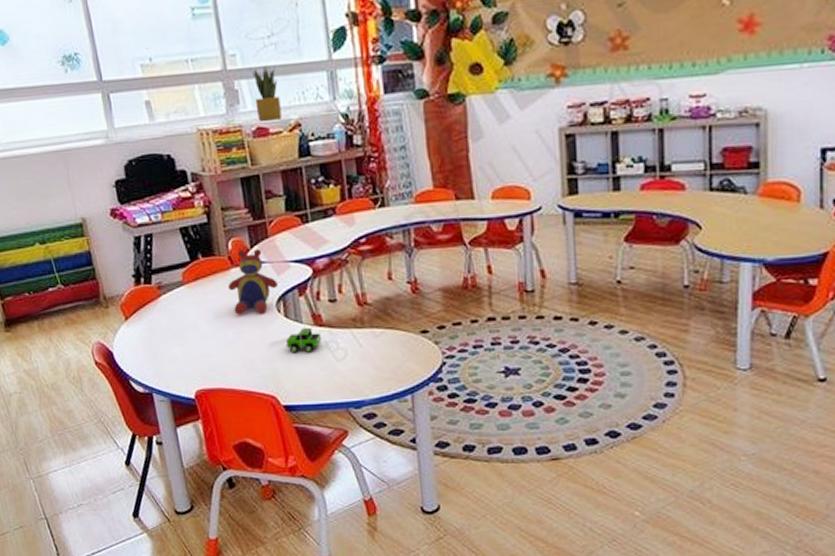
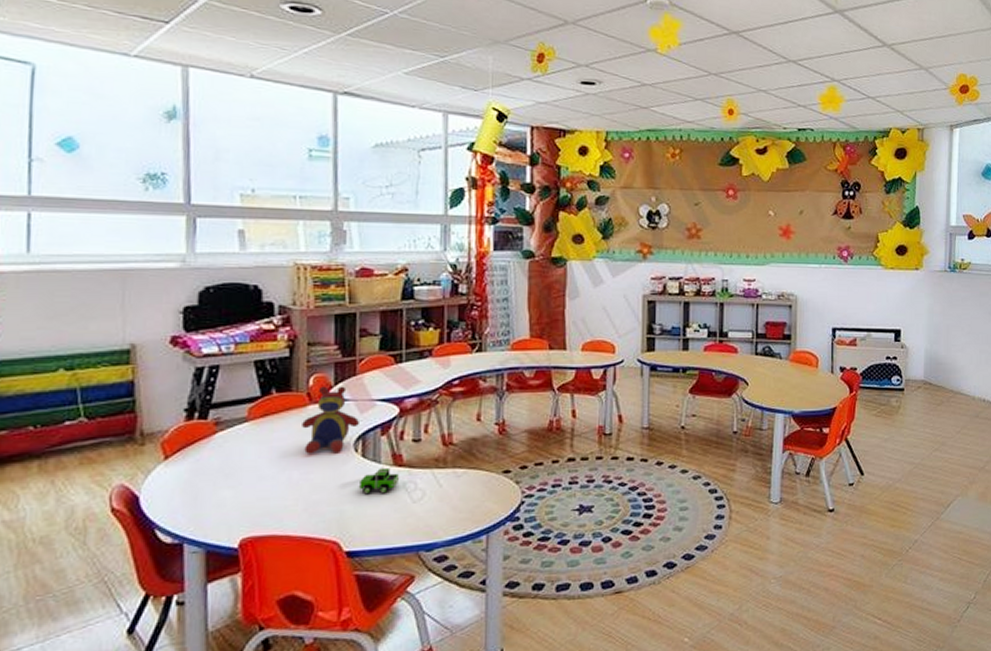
planter: present [250,66,282,123] -> none [363,212,391,264]

